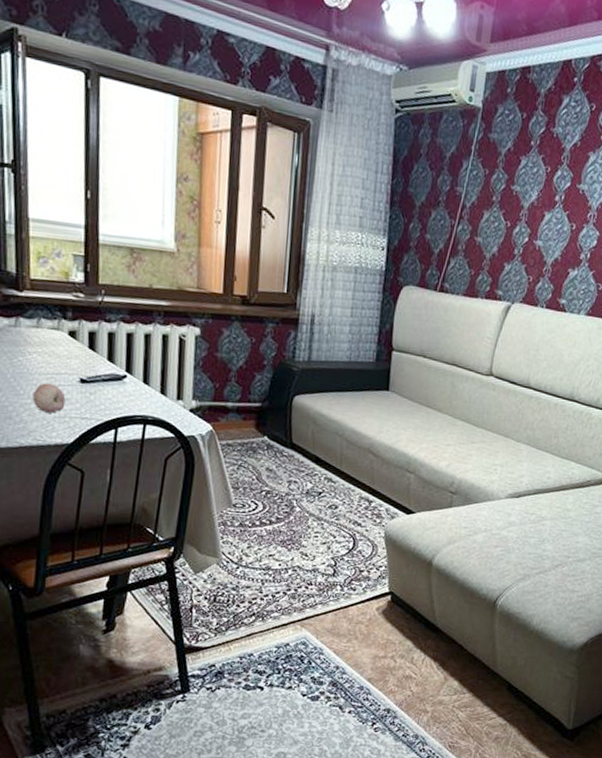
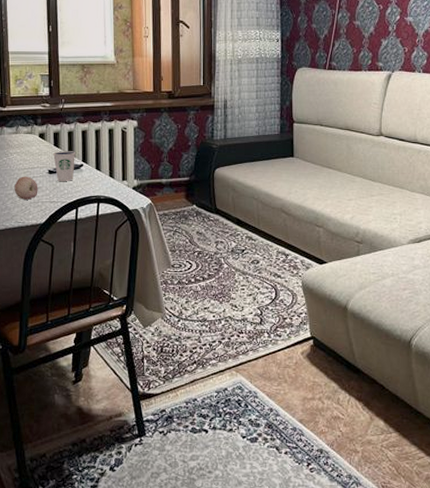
dixie cup: none [87,355,117,395] -> present [53,151,75,181]

